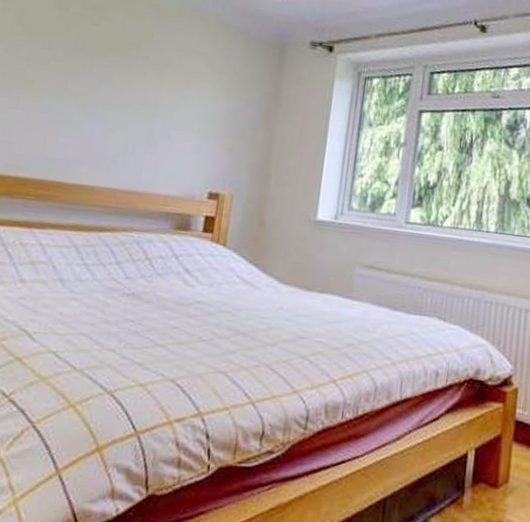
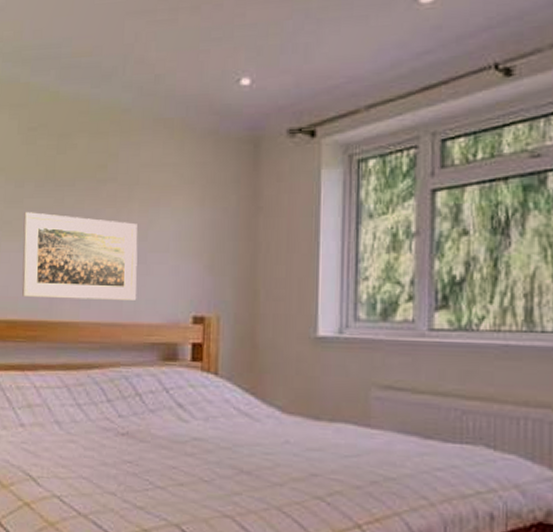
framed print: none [37,74,165,172] -> present [21,212,138,300]

